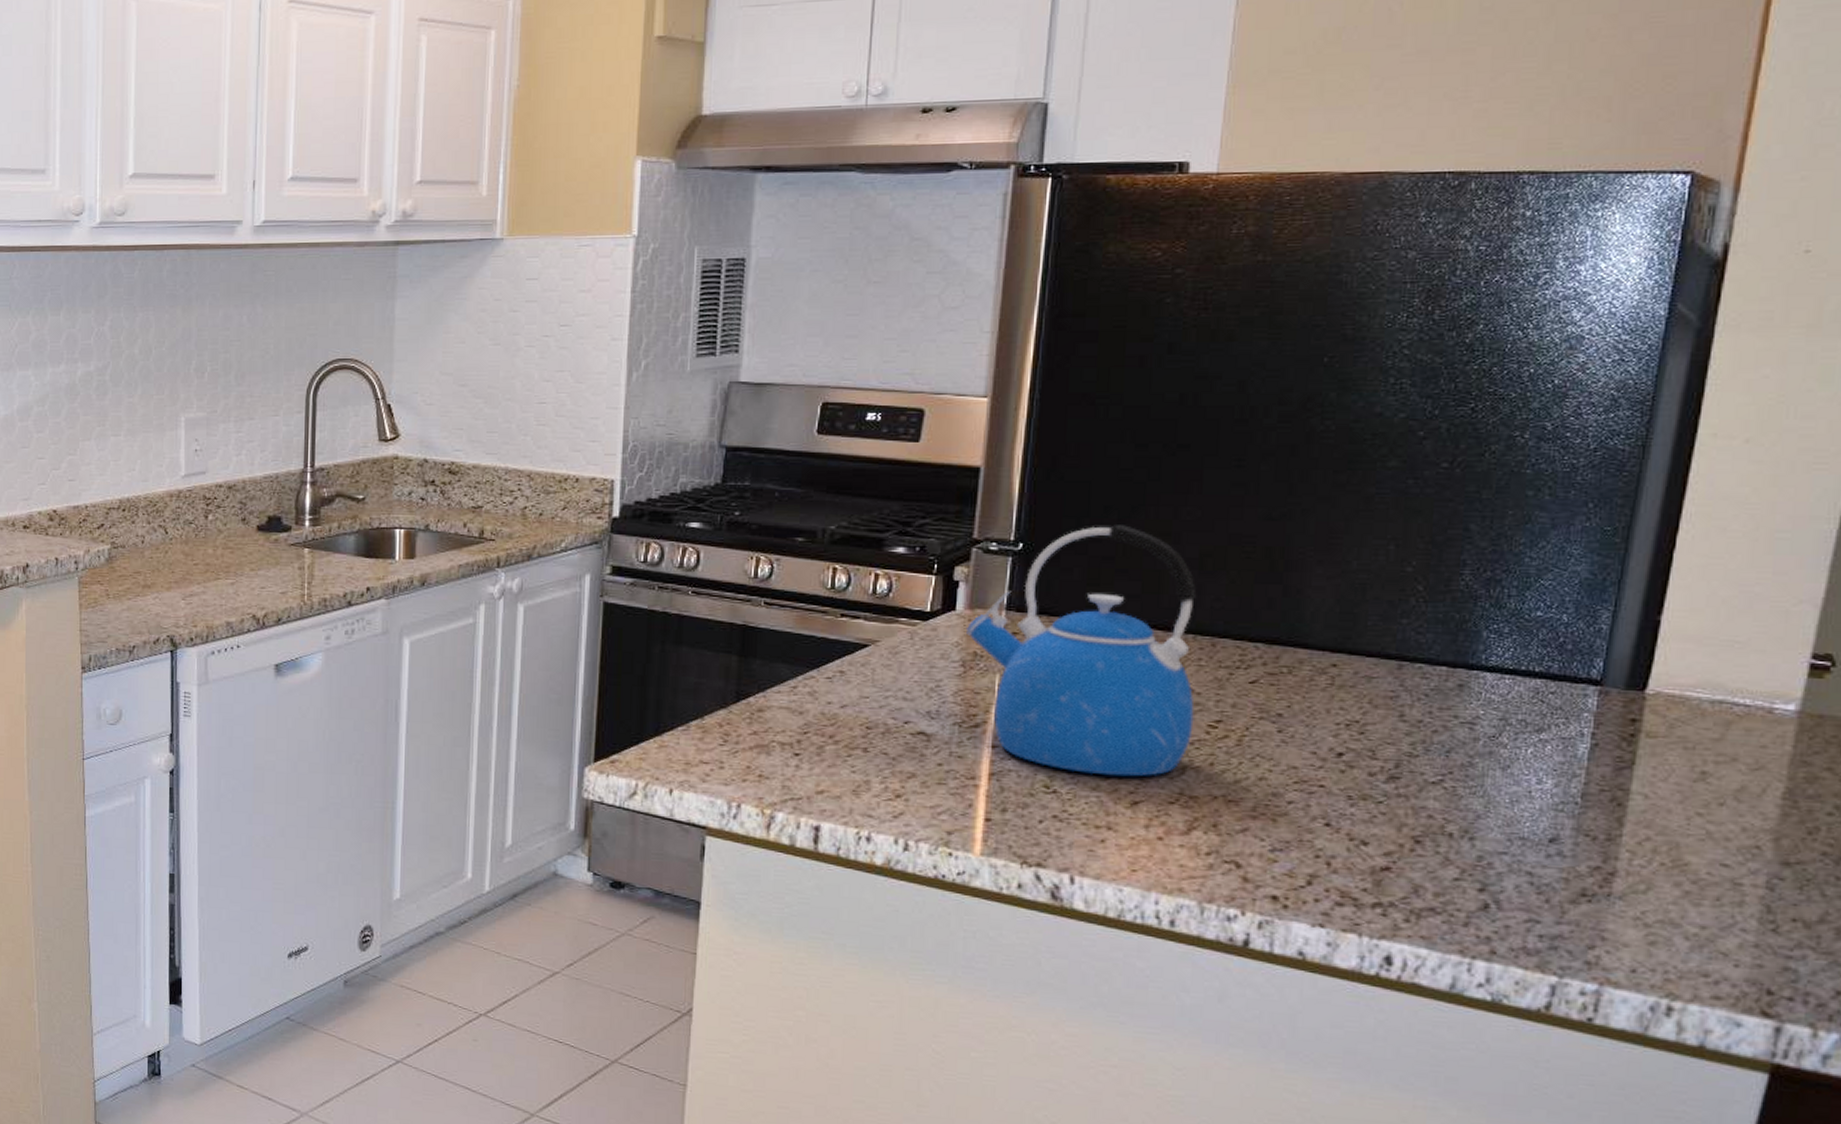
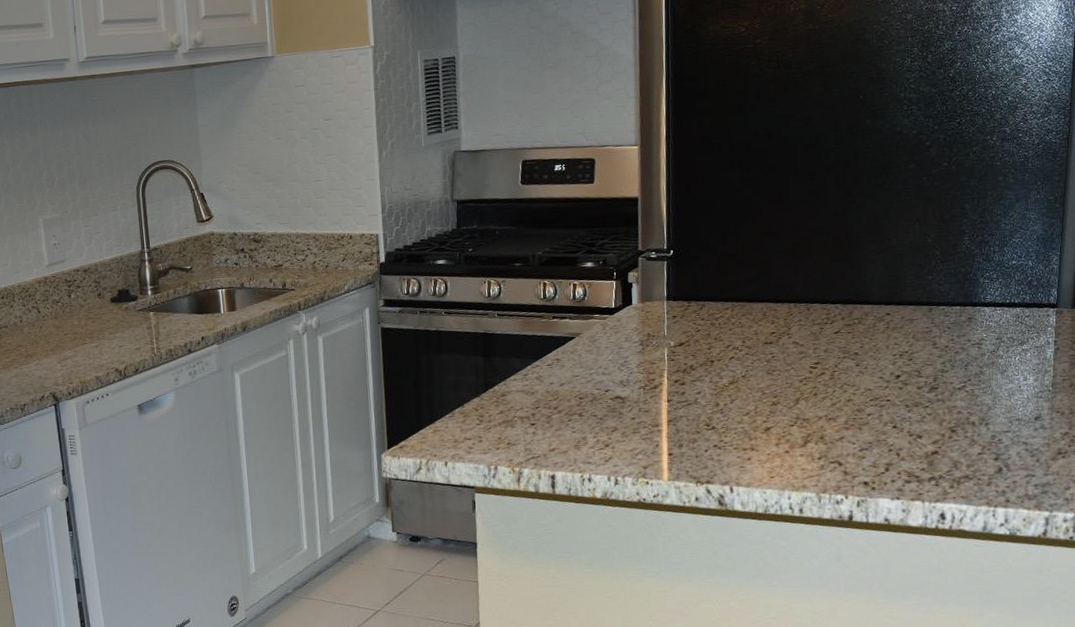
kettle: present [967,525,1197,777] -> none [641,229,801,412]

